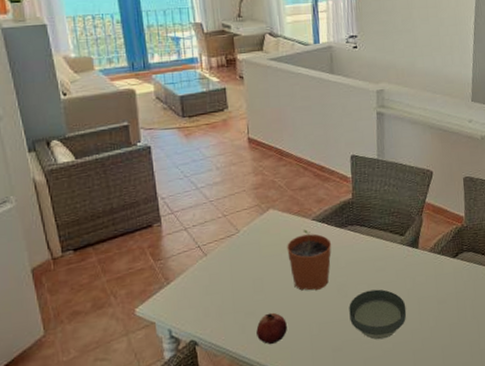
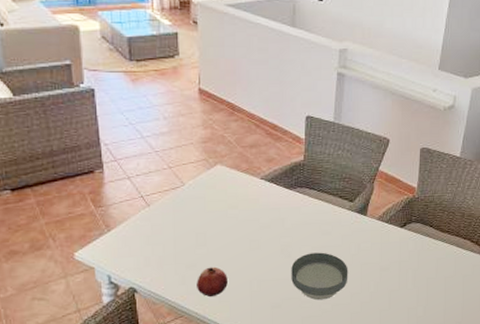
plant pot: present [287,229,332,291] -> none [233,188,279,250]

